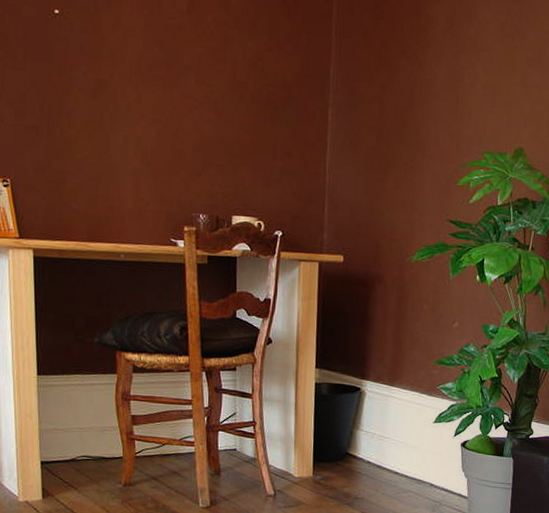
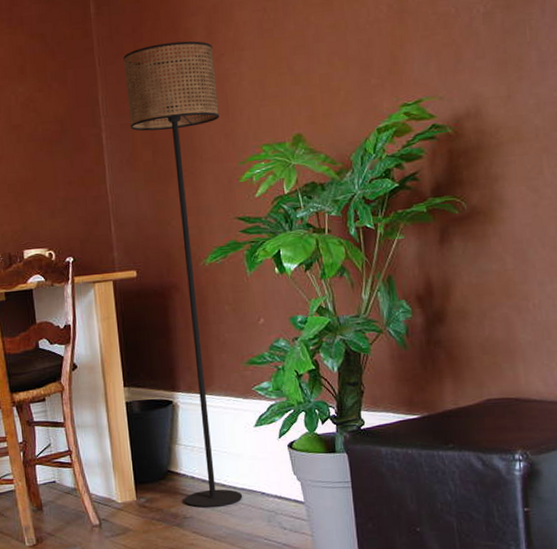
floor lamp: none [358,25,452,493] -> present [123,41,243,509]

